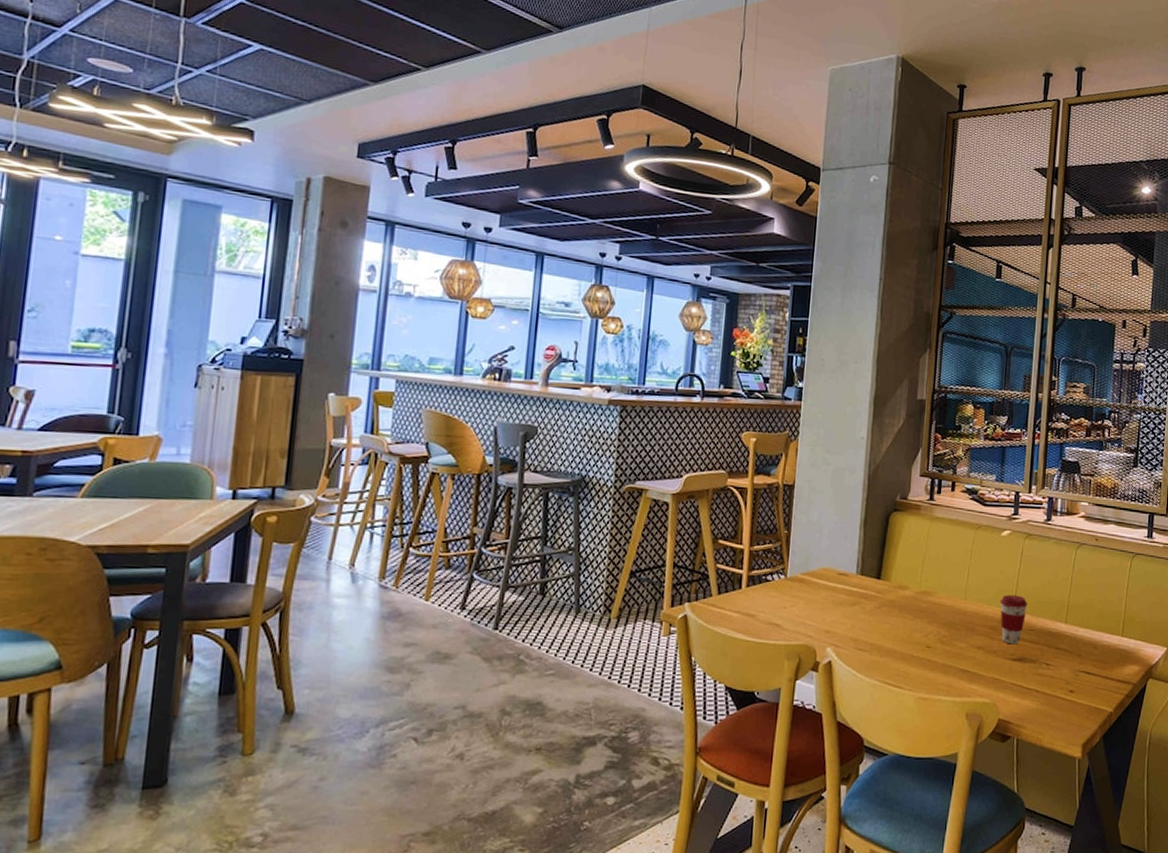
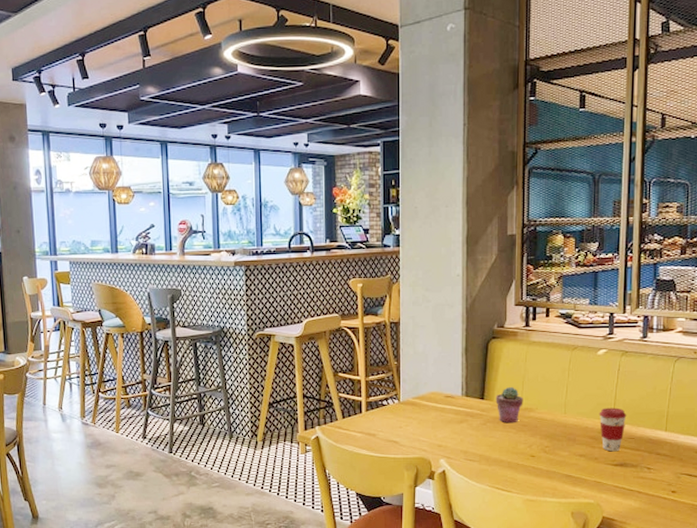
potted succulent: none [892,567,923,608] -> present [495,387,523,424]

